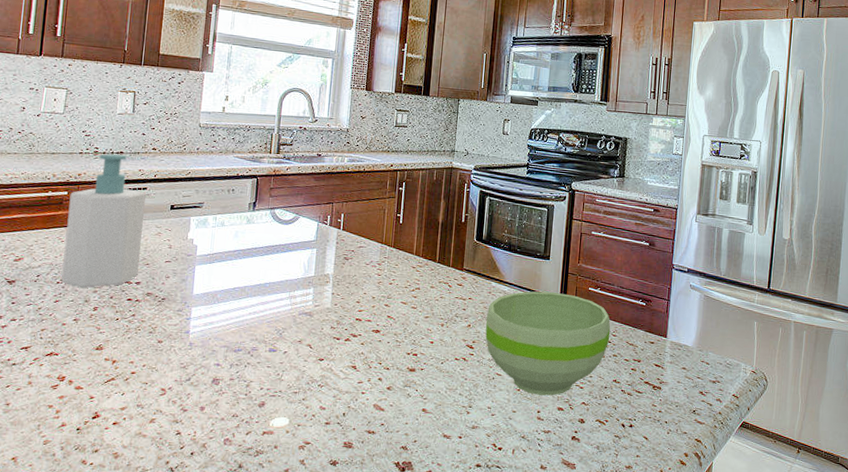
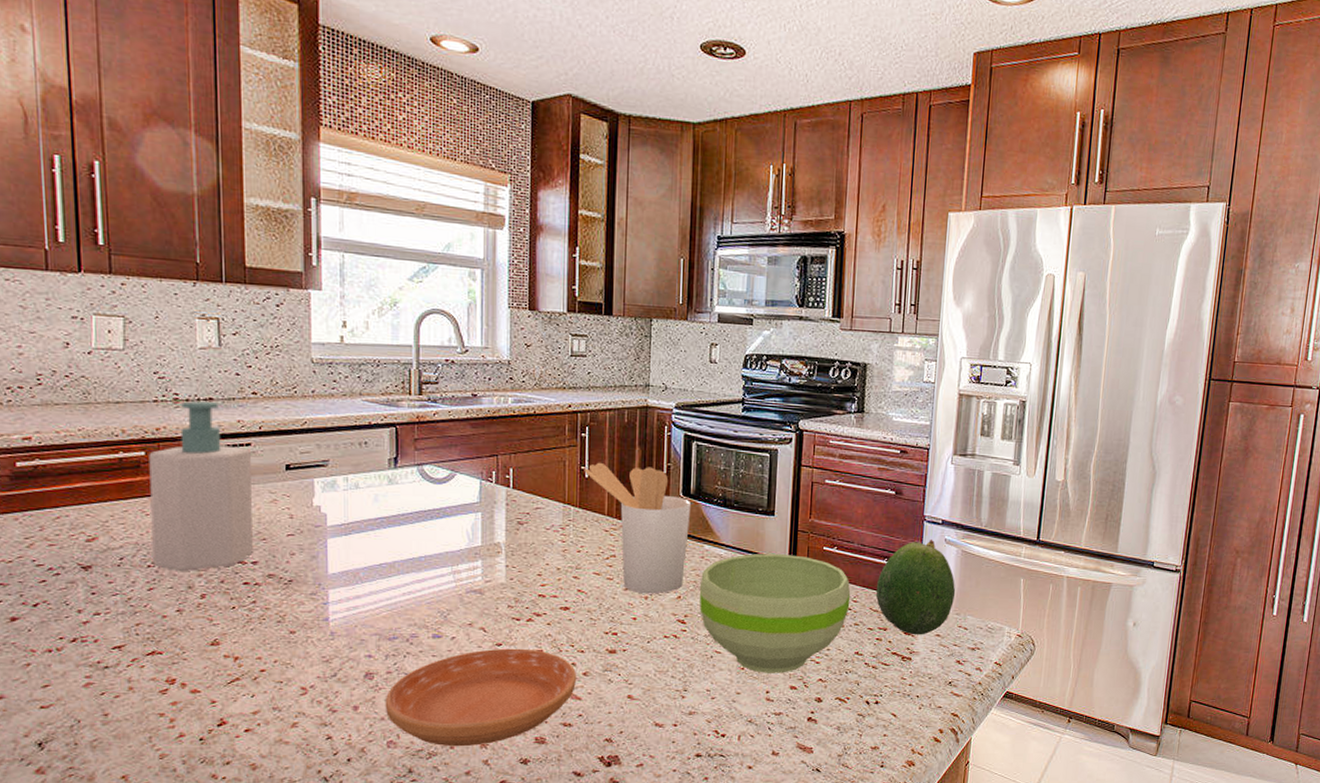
saucer: none [225,363,382,447] -> present [385,648,577,747]
utensil holder: none [399,211,483,322] -> present [584,462,692,594]
fruit: none [632,284,699,368] -> present [876,538,956,635]

